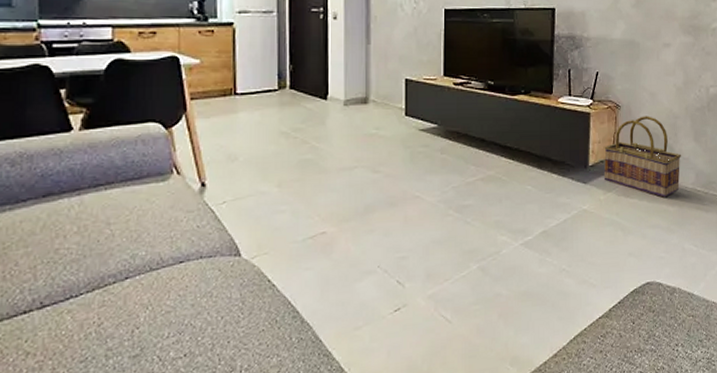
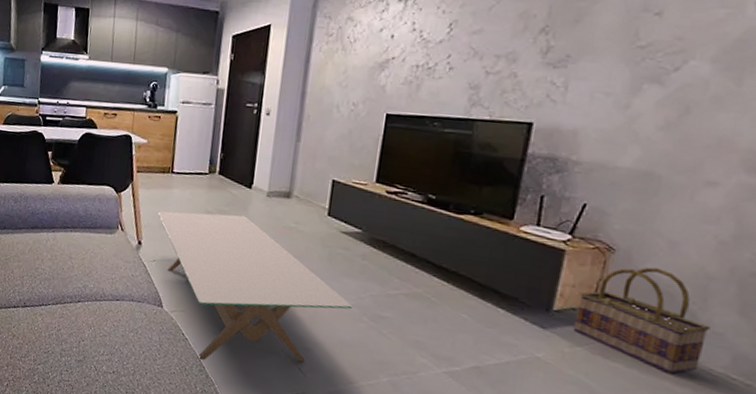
coffee table: none [221,130,439,305] -> present [157,211,353,362]

